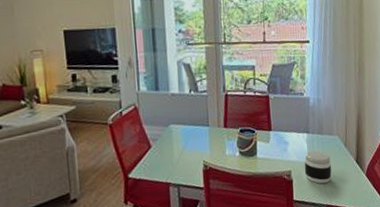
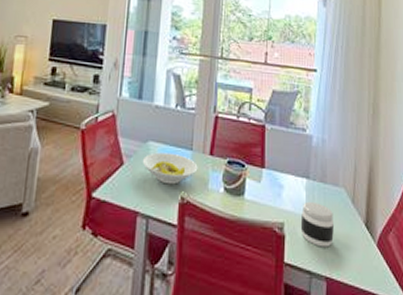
bowl: none [166,131,215,157] -> present [142,152,198,185]

